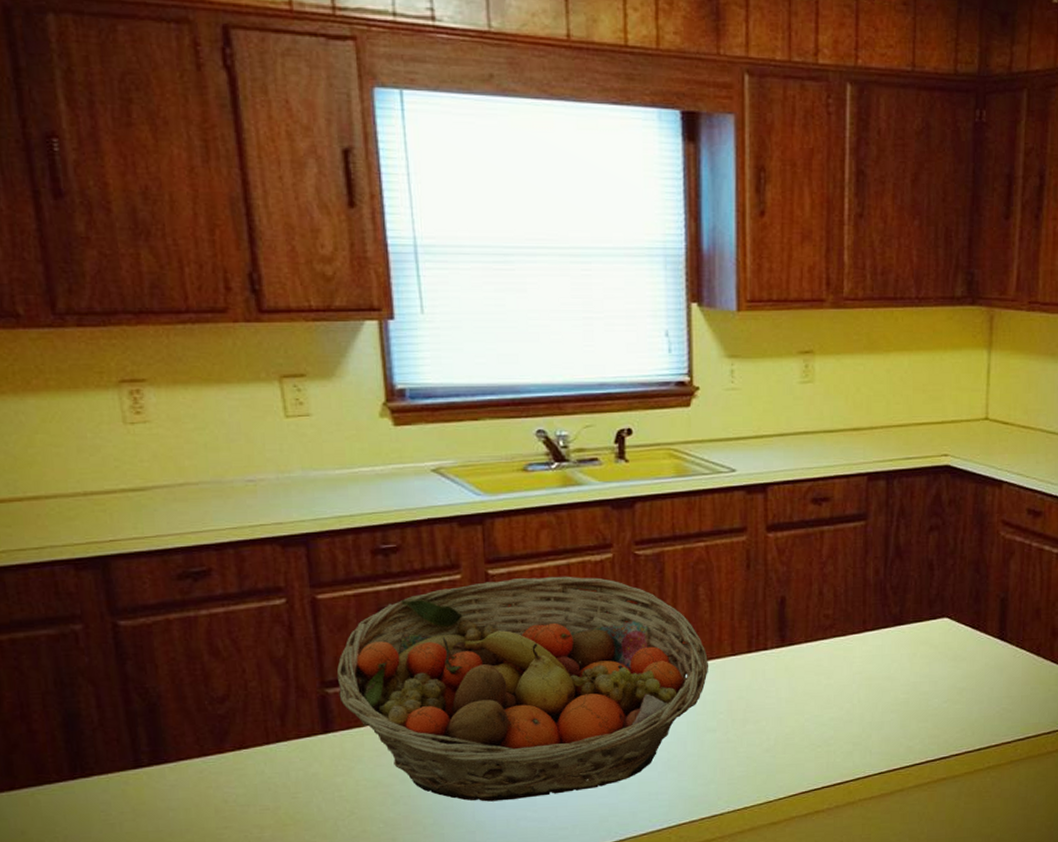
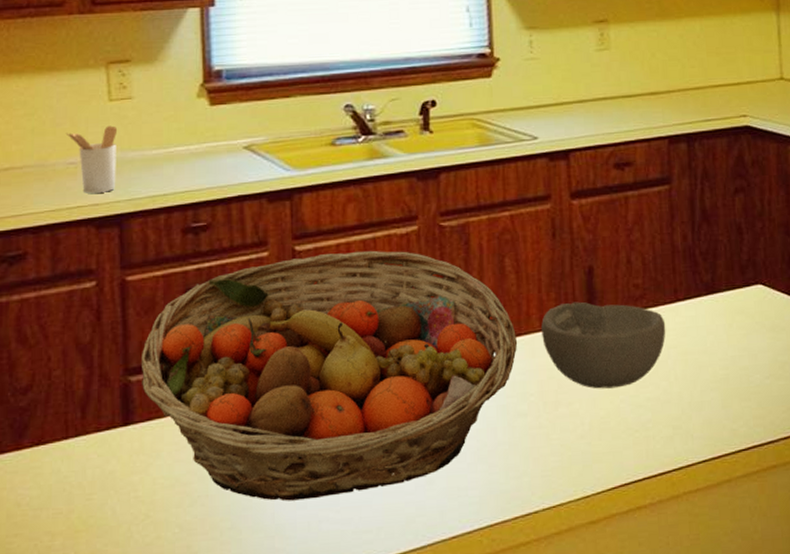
utensil holder: none [241,443,299,512] -> present [65,125,118,193]
bowl: none [733,629,853,709] -> present [541,301,666,389]

